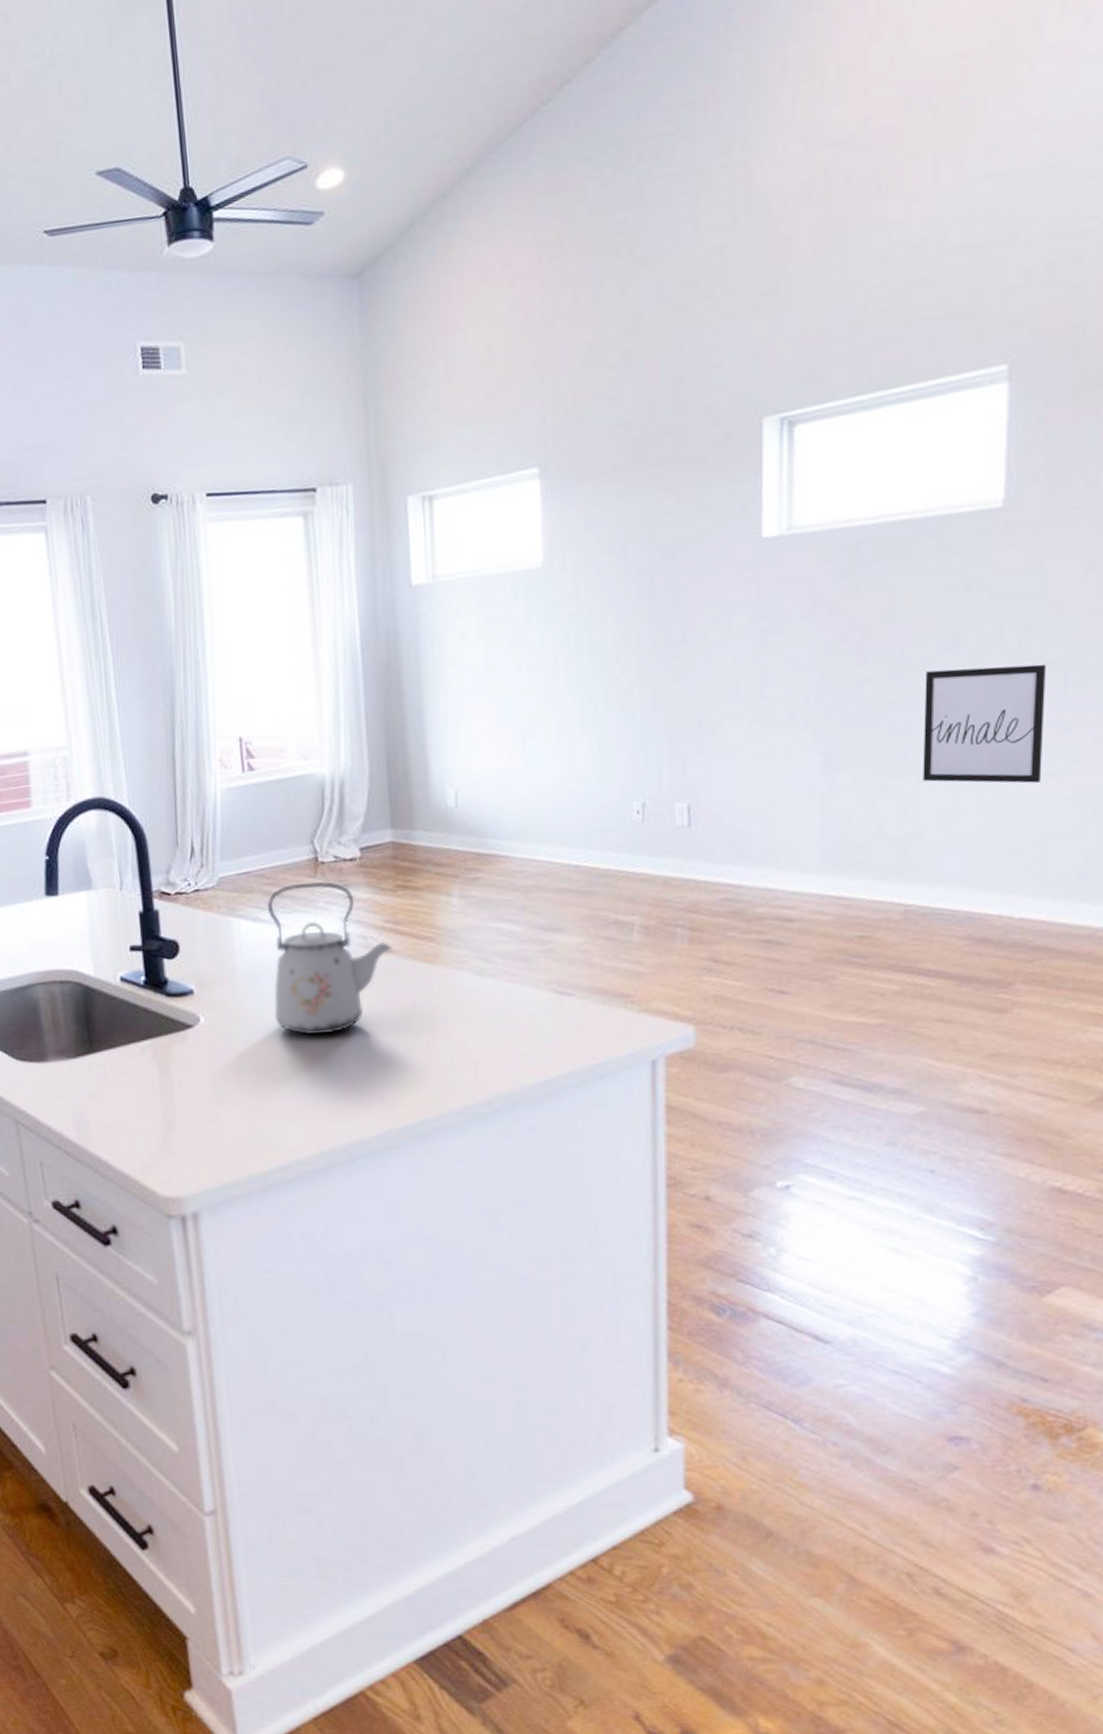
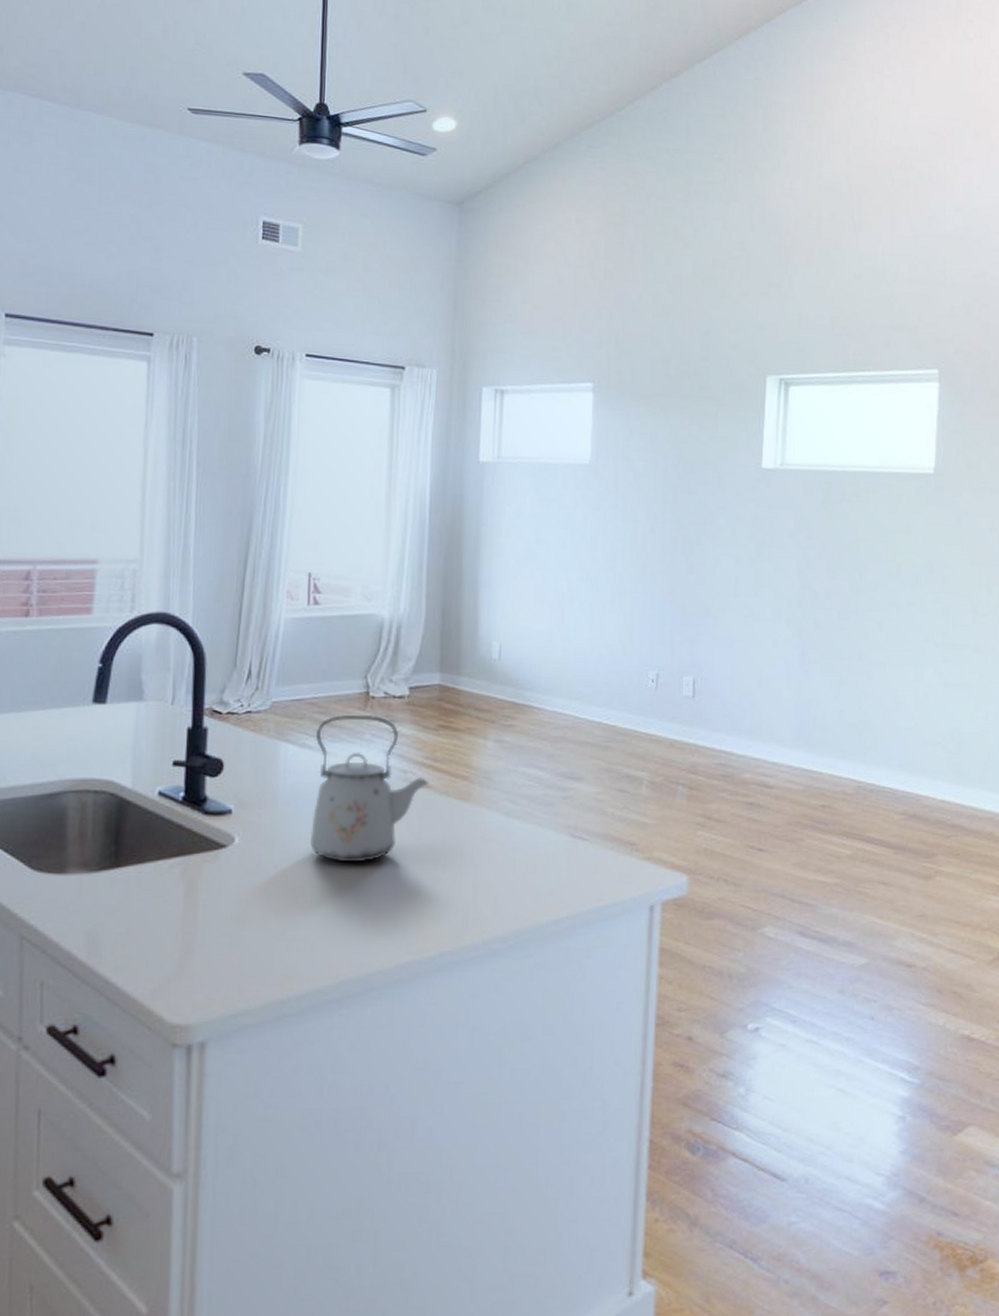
wall art: present [922,663,1047,784] -> none [873,592,962,690]

